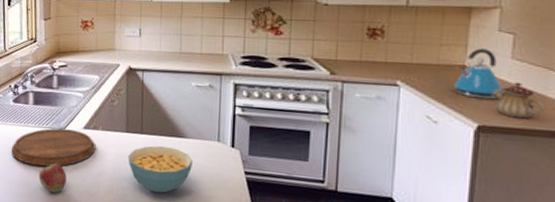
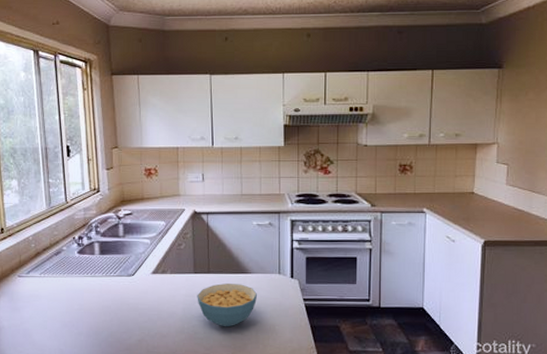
cutting board: present [11,128,96,167] -> none [78,276,165,315]
fruit: present [38,164,67,193] -> none [109,311,137,339]
kettle: present [454,48,503,100] -> none [466,177,501,219]
teapot: present [494,82,546,119] -> none [495,203,531,233]

